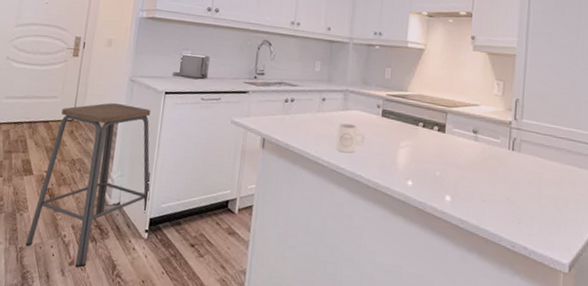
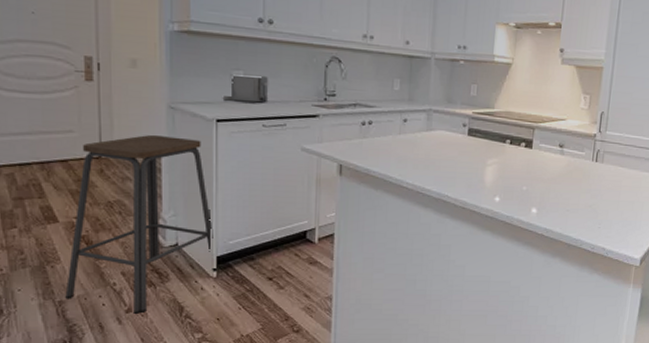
mug: present [335,123,365,154] -> none [420,144,451,175]

